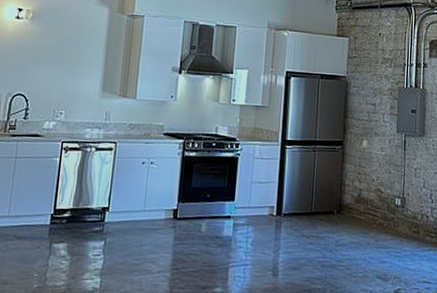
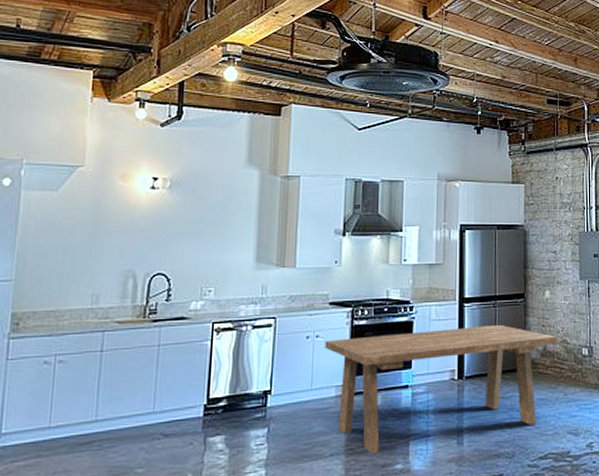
dining table: none [157,167,372,275] -> present [324,324,557,453]

